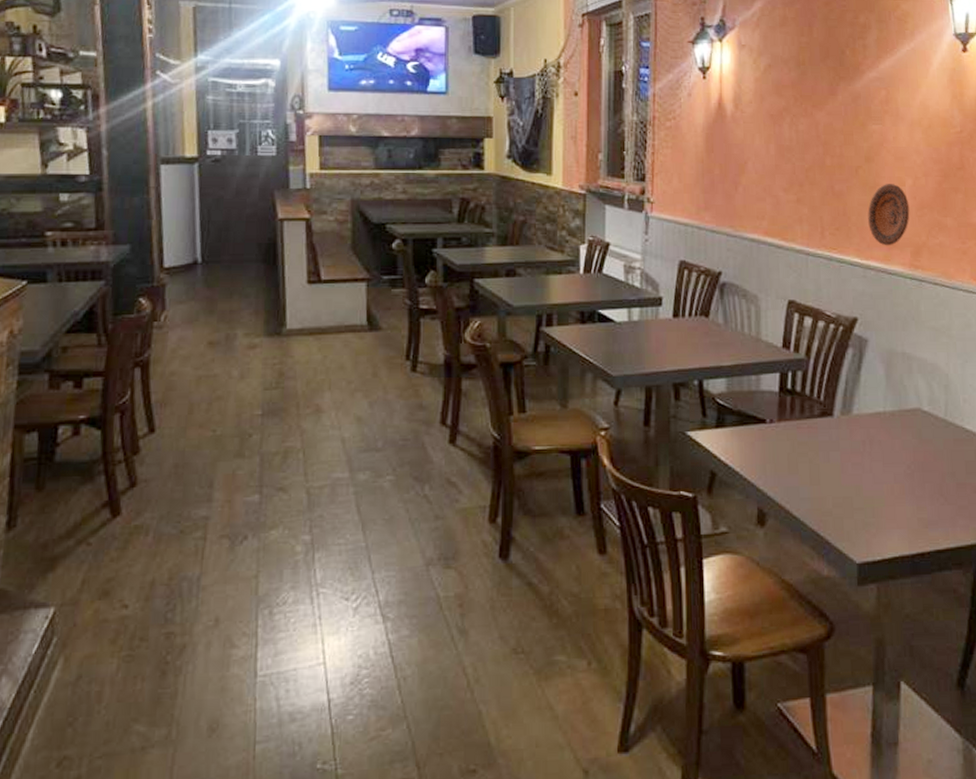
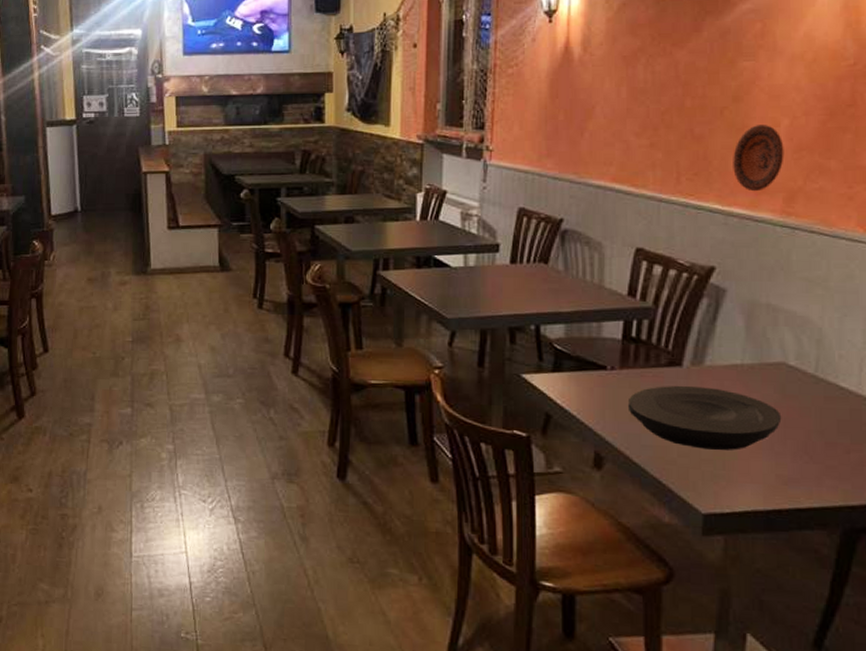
plate: none [786,435,920,498] -> present [627,385,782,450]

